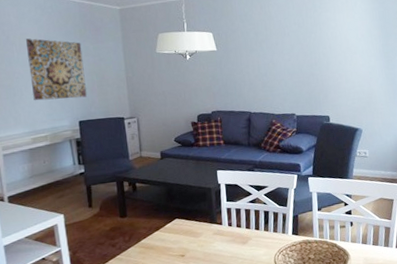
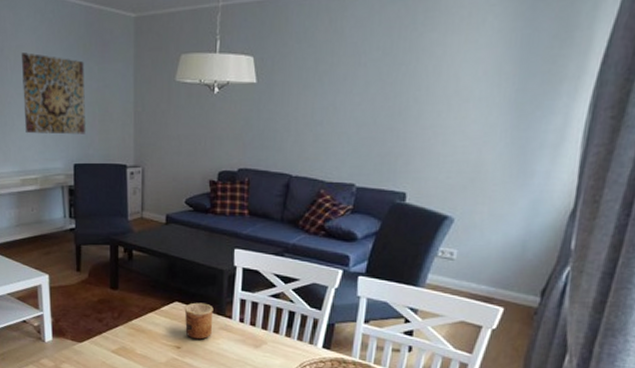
cup: none [183,216,208,247] -> present [184,302,214,340]

